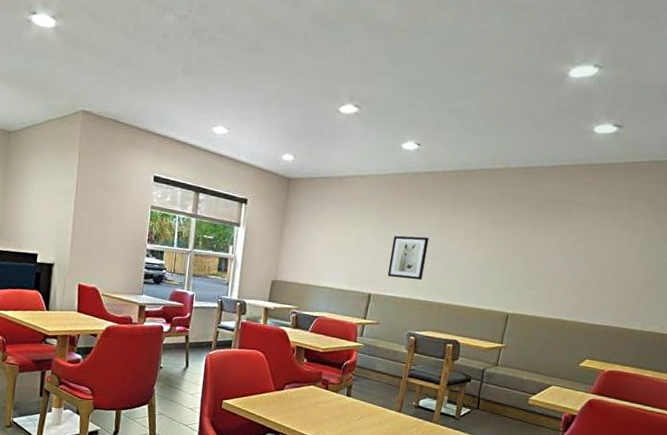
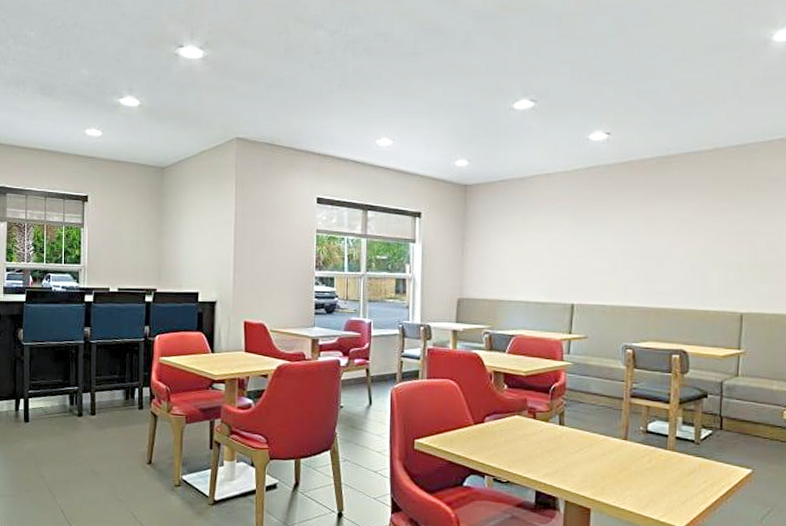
wall art: present [387,235,429,281] -> none [590,234,635,284]

